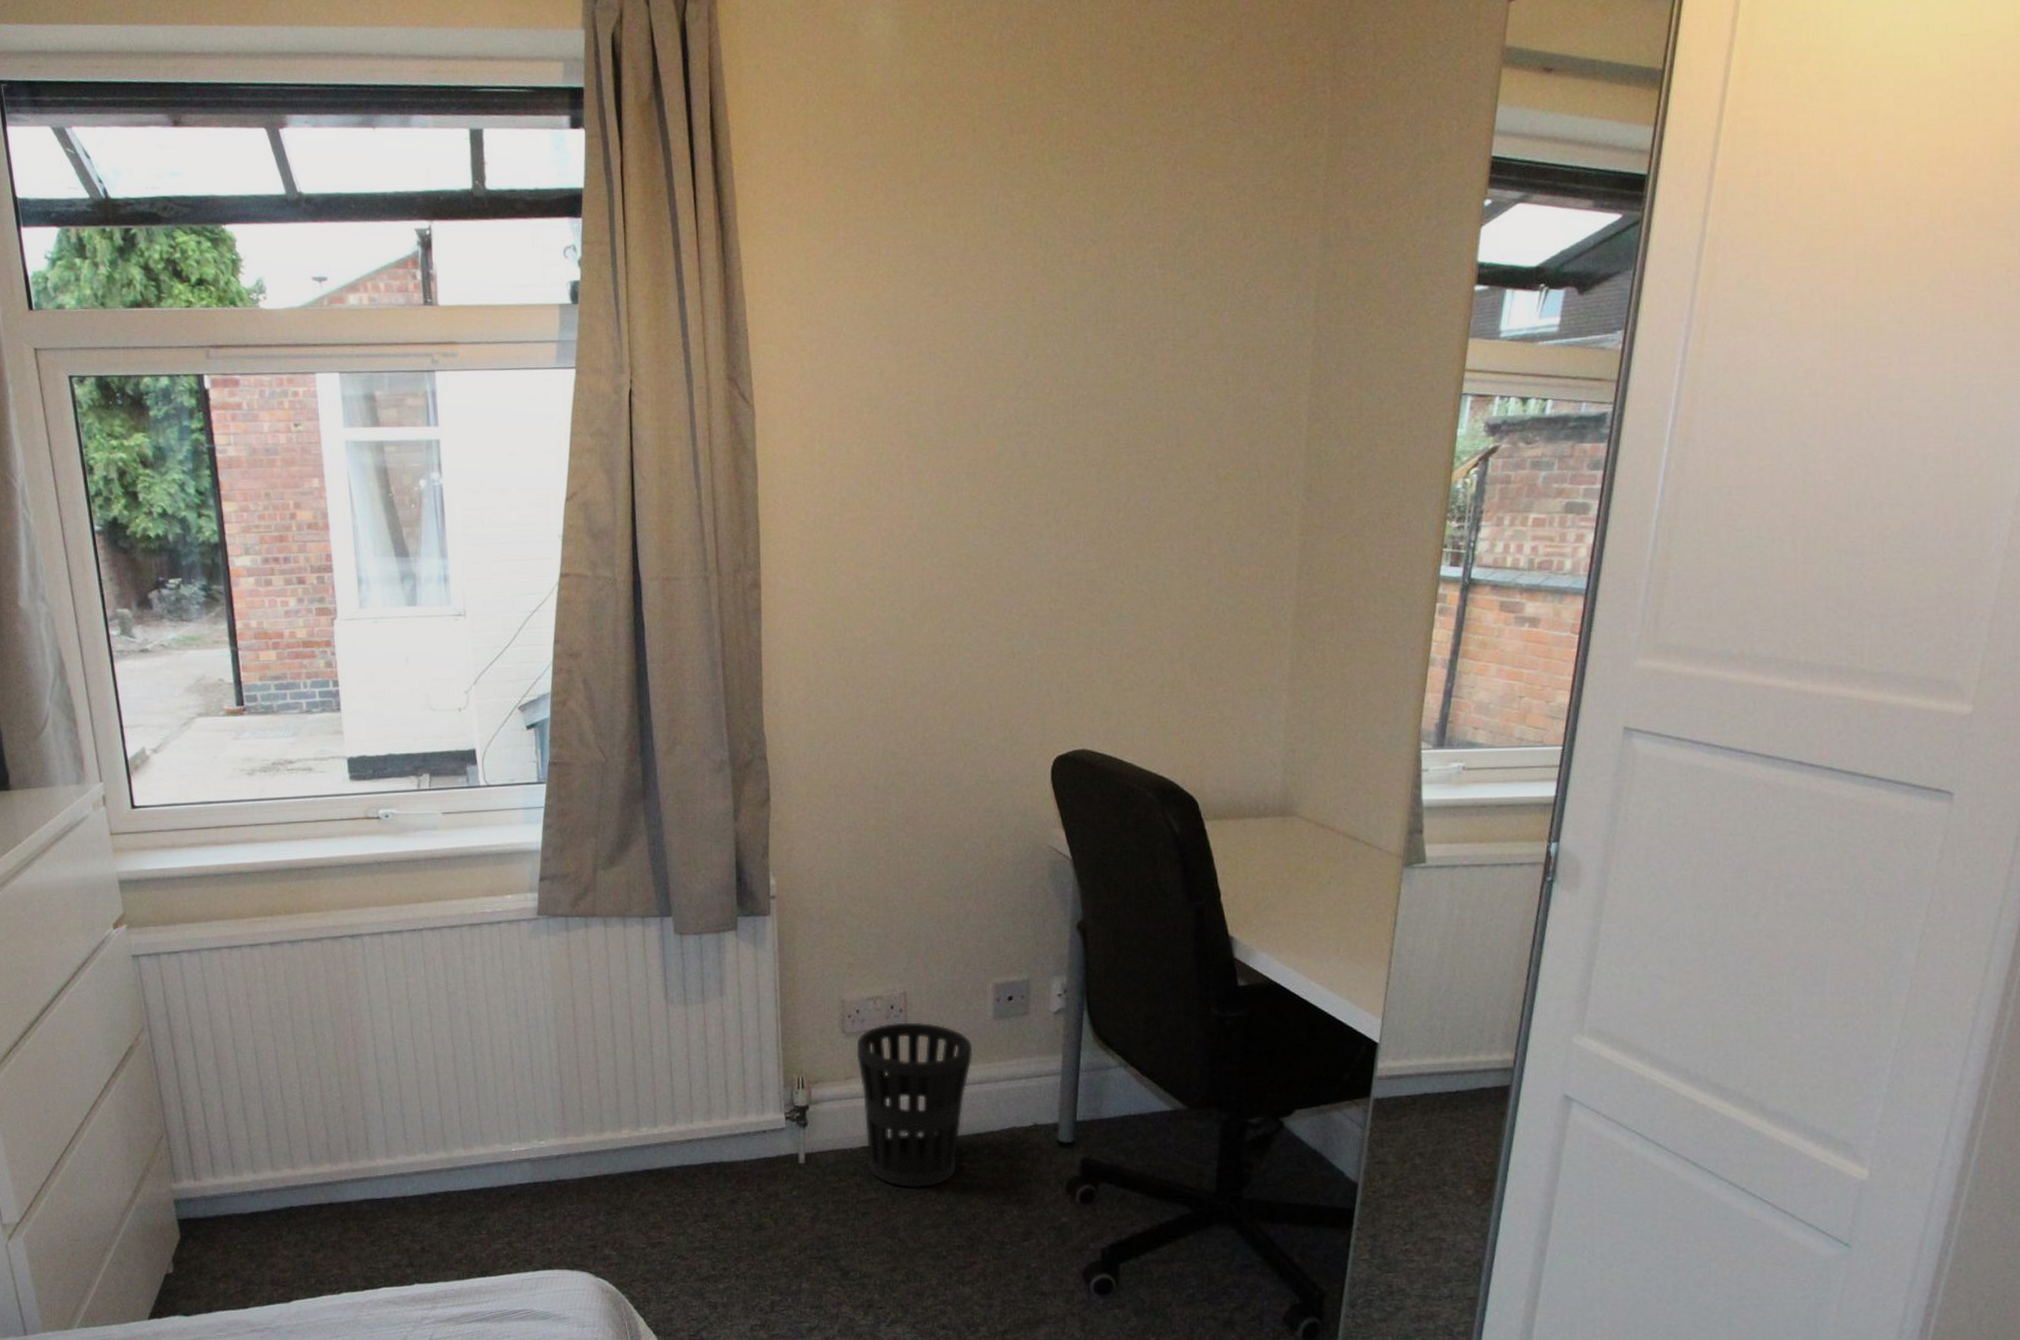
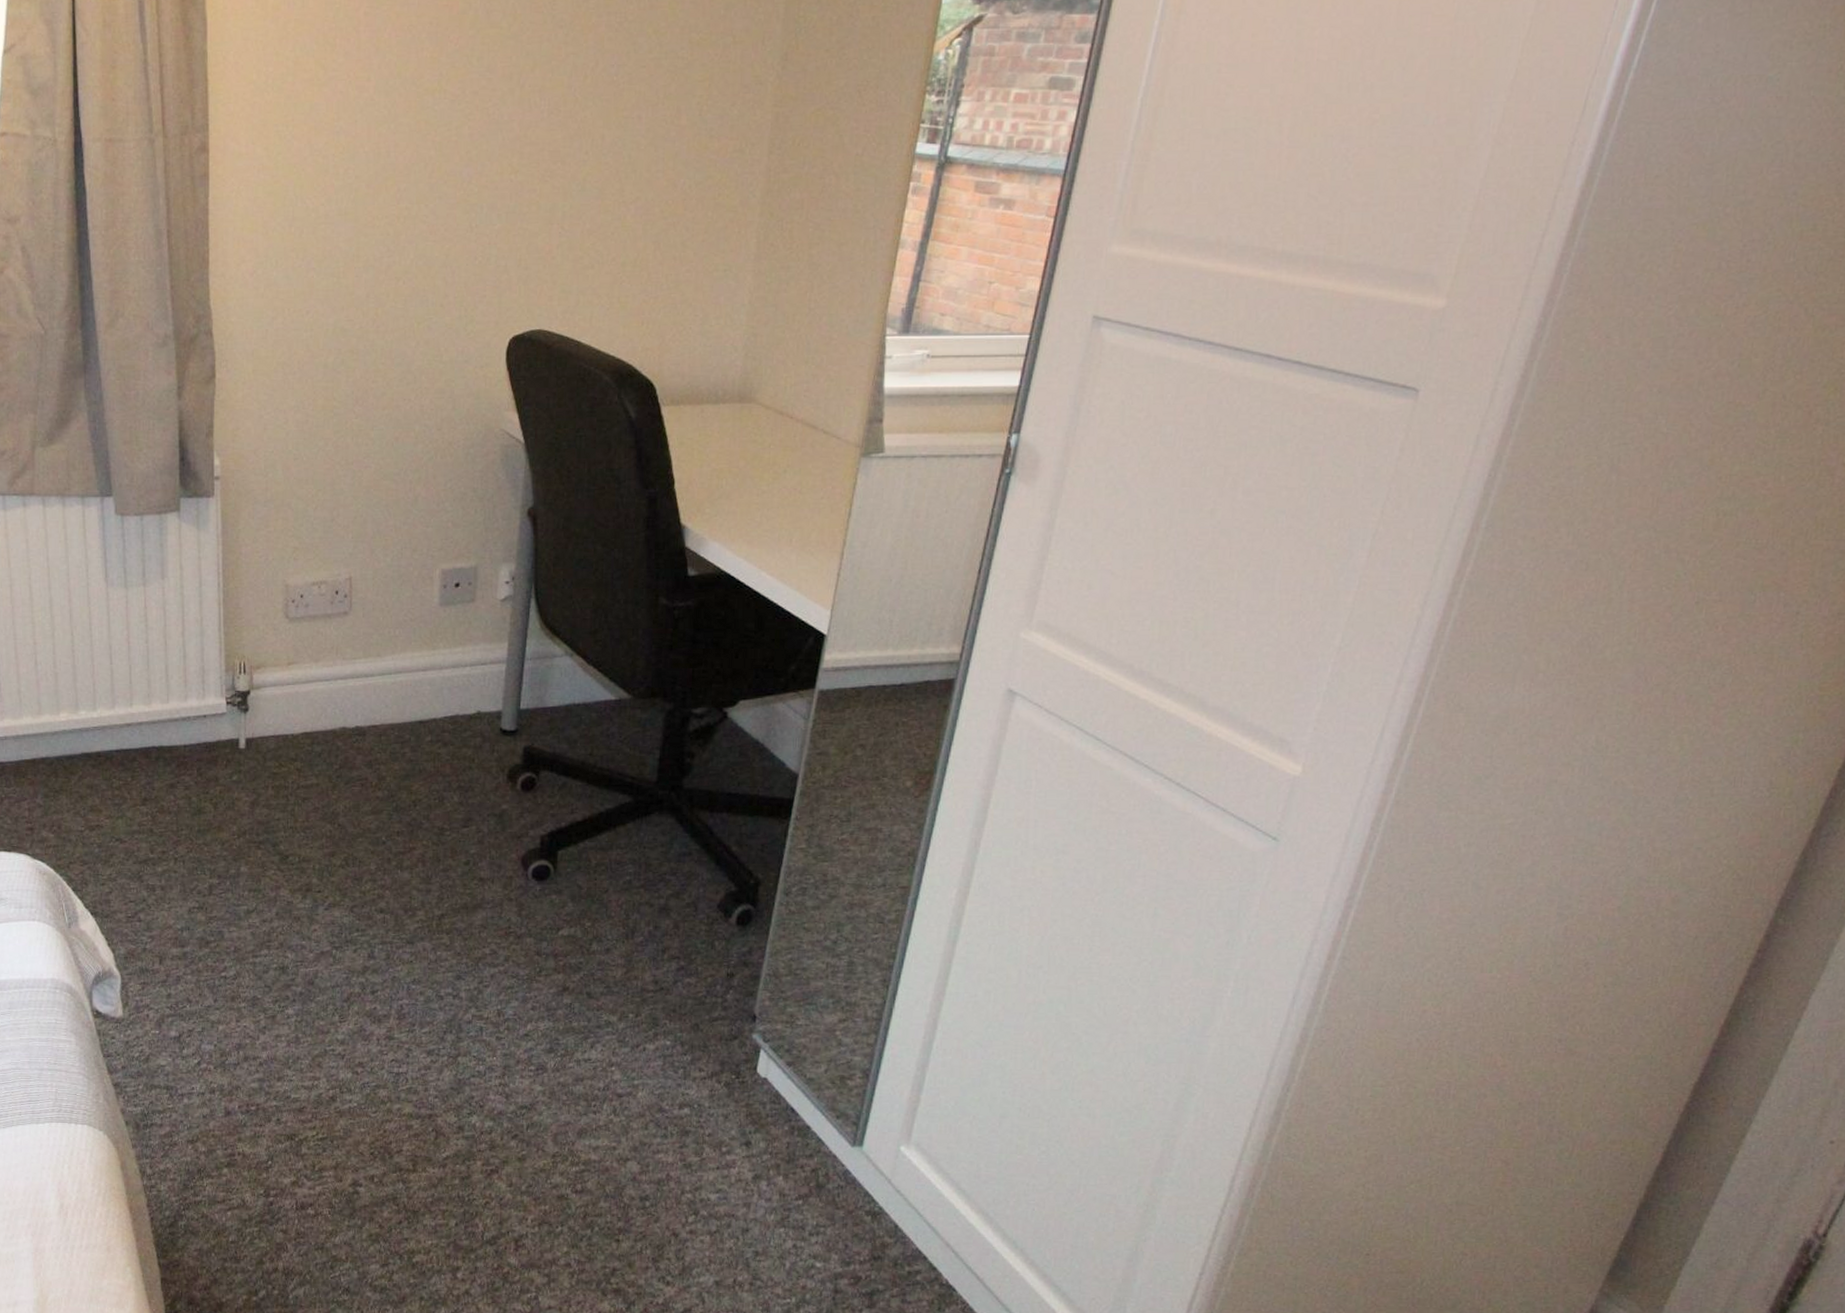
wastebasket: present [856,1022,973,1187] -> none [300,608,418,774]

